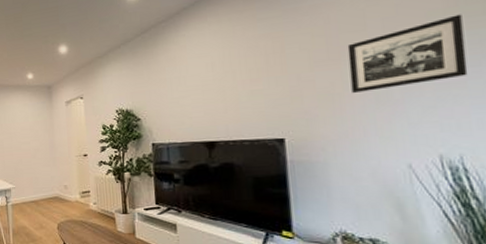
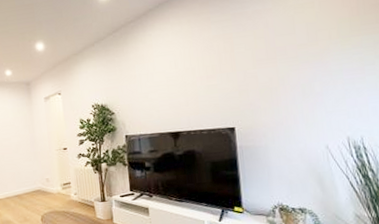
picture frame: present [347,14,468,93] -> none [281,22,366,87]

